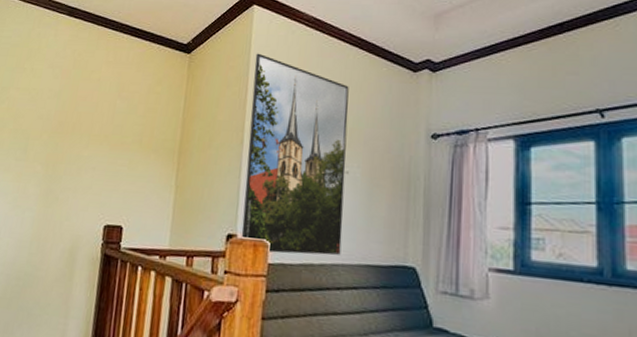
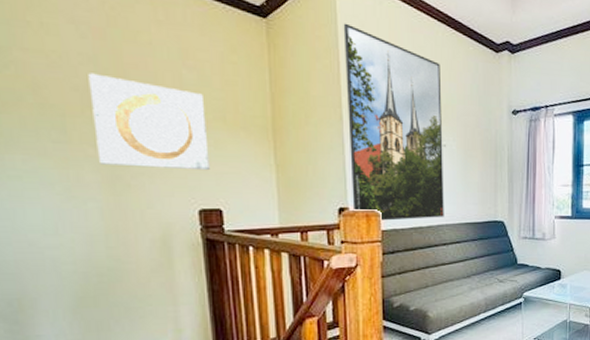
wall art: none [42,105,128,189] -> present [88,73,210,171]

